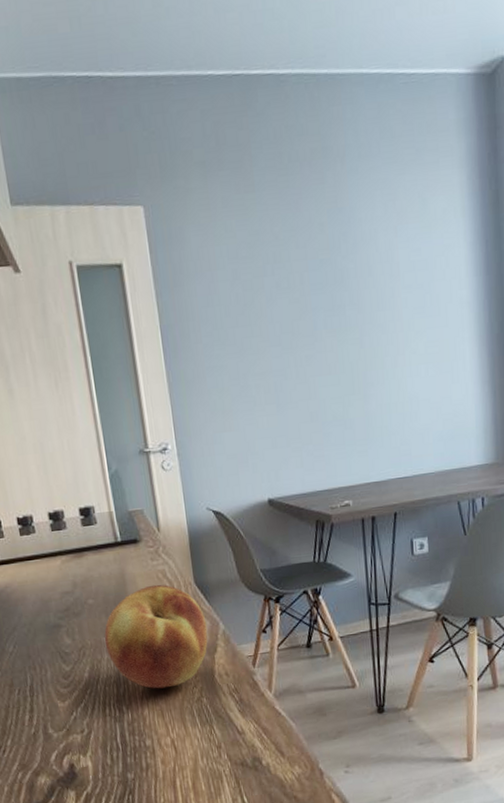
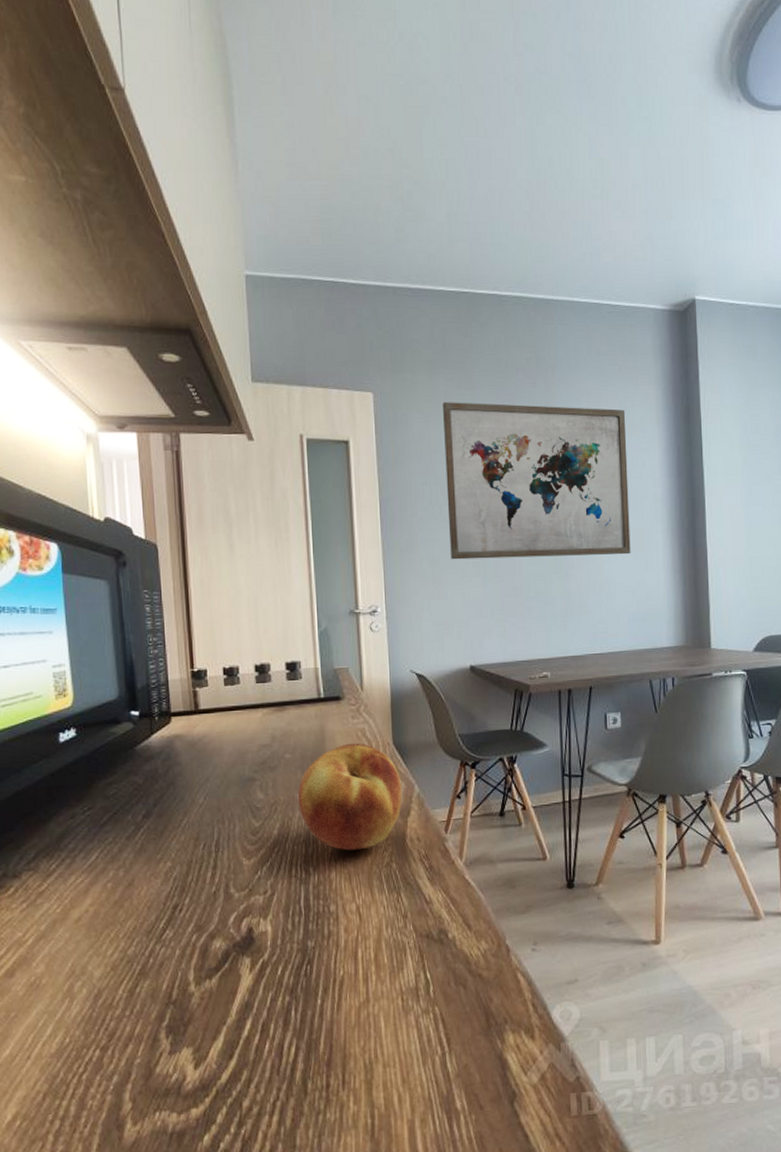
wall art: none [220,201,435,388] -> present [442,402,631,560]

